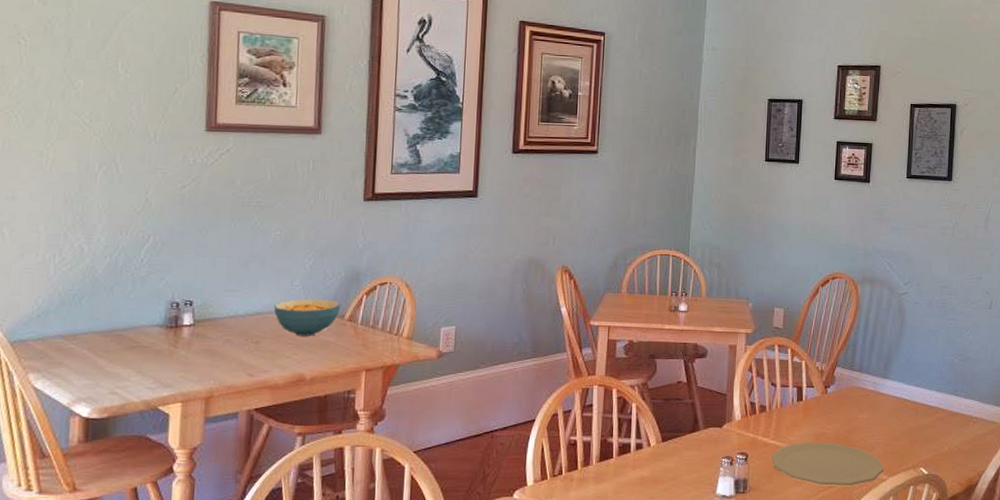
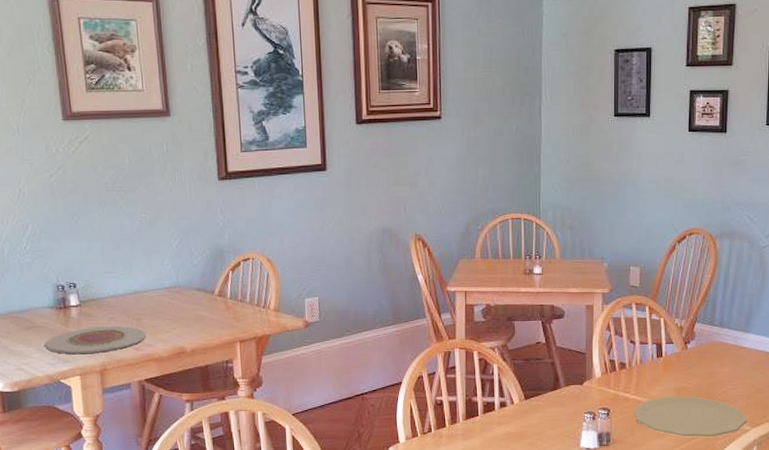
plate: none [147,348,263,379] -> present [45,325,146,355]
cereal bowl: present [273,298,340,336] -> none [148,276,209,312]

